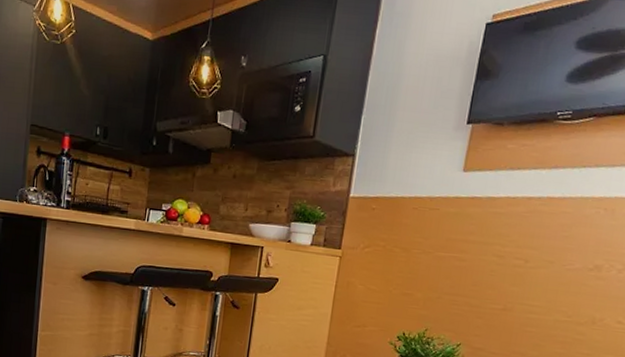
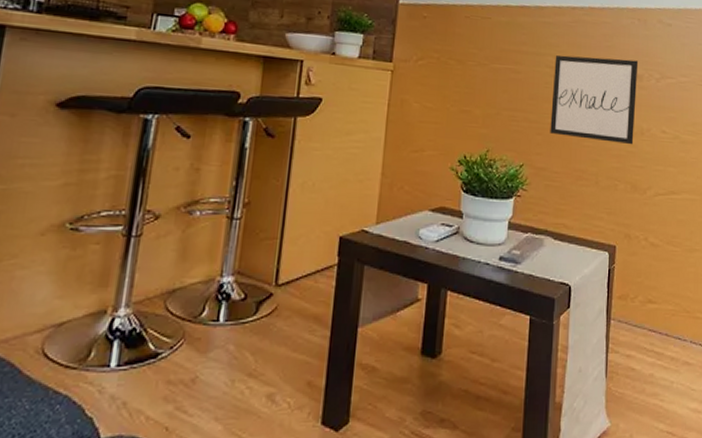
wall art: none [491,244,599,333] -> present [550,55,639,145]

